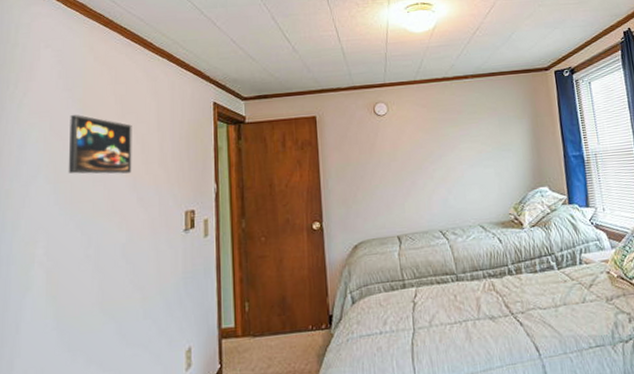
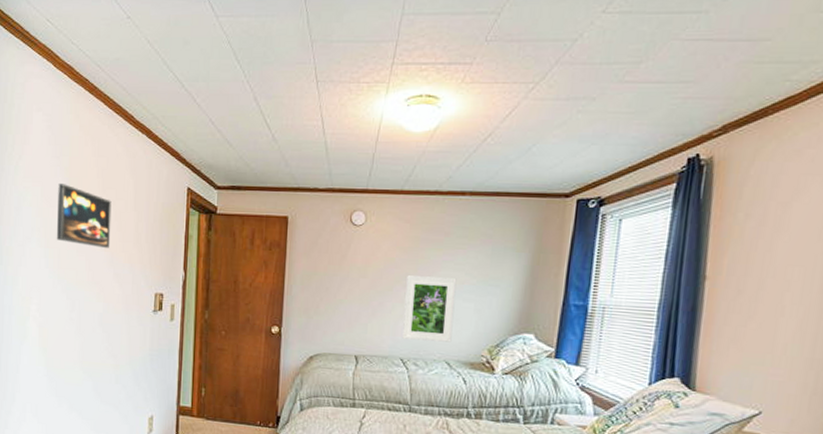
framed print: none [432,149,482,211] -> present [402,275,457,343]

